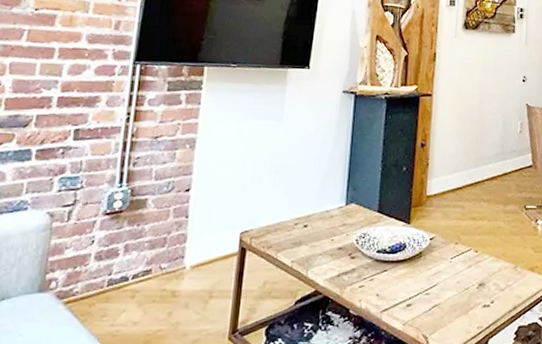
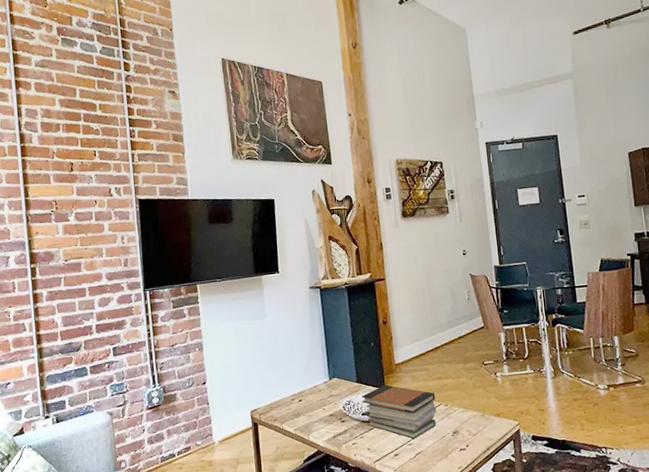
book stack: none [380,219,466,288] -> present [361,385,437,439]

